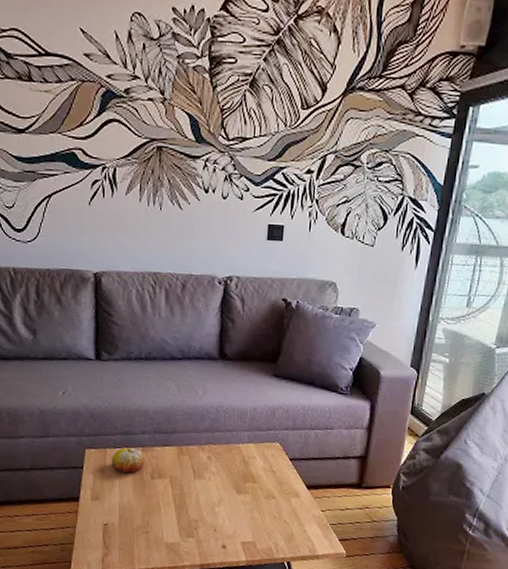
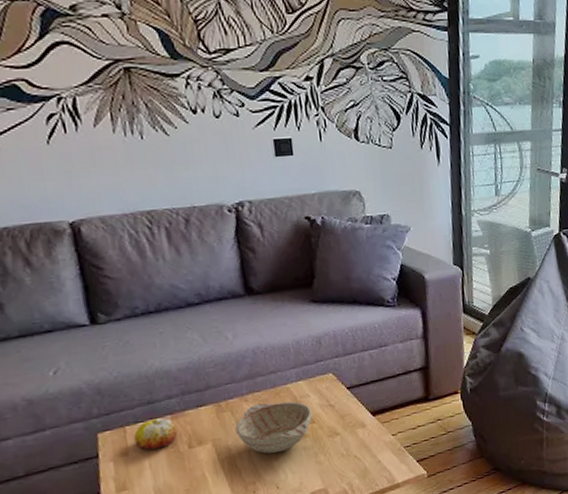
decorative bowl: none [190,455,255,501] -> present [235,401,312,454]

